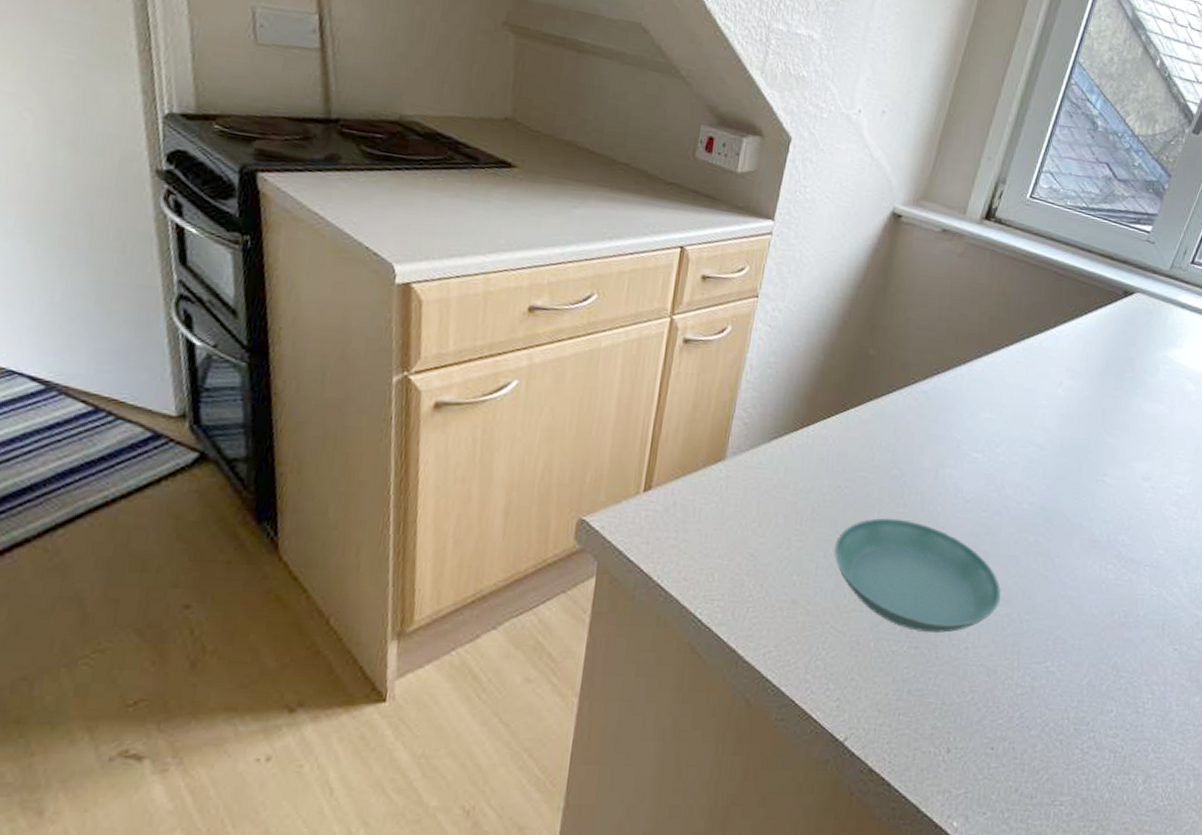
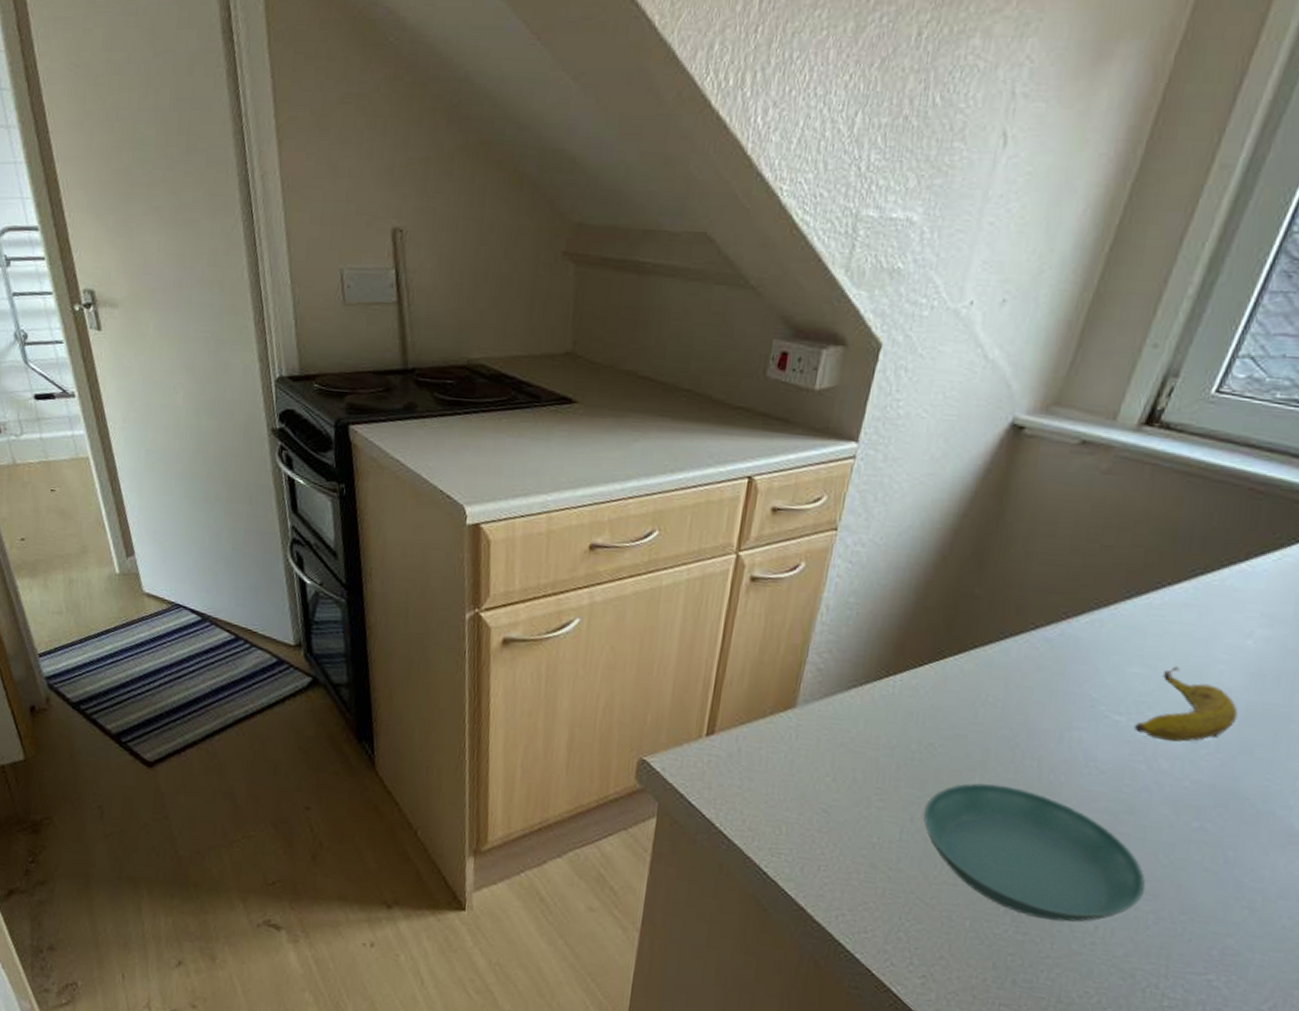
banana: none [988,411,1056,473] -> present [1134,666,1239,743]

